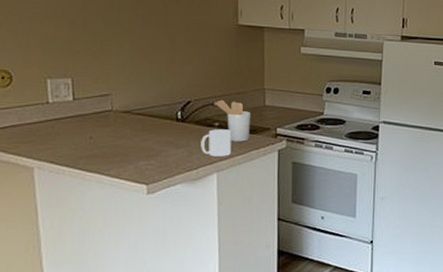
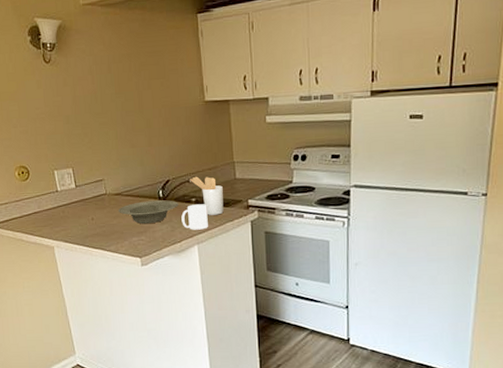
bowl: none [124,122,199,147] -> present [118,200,178,224]

